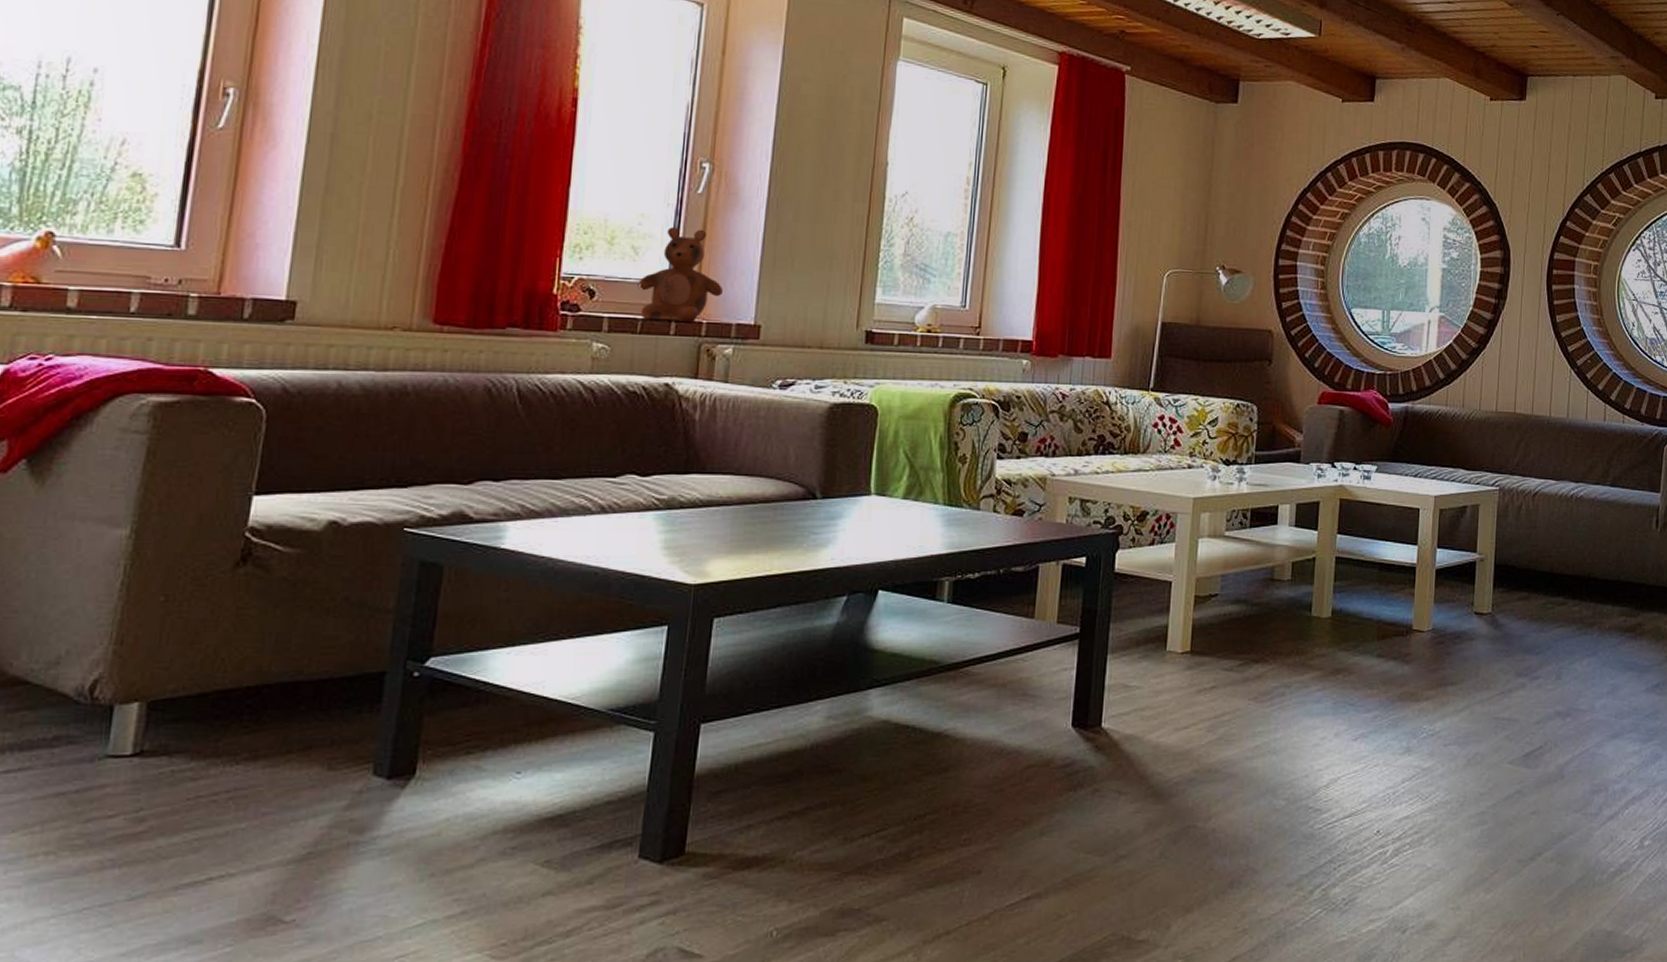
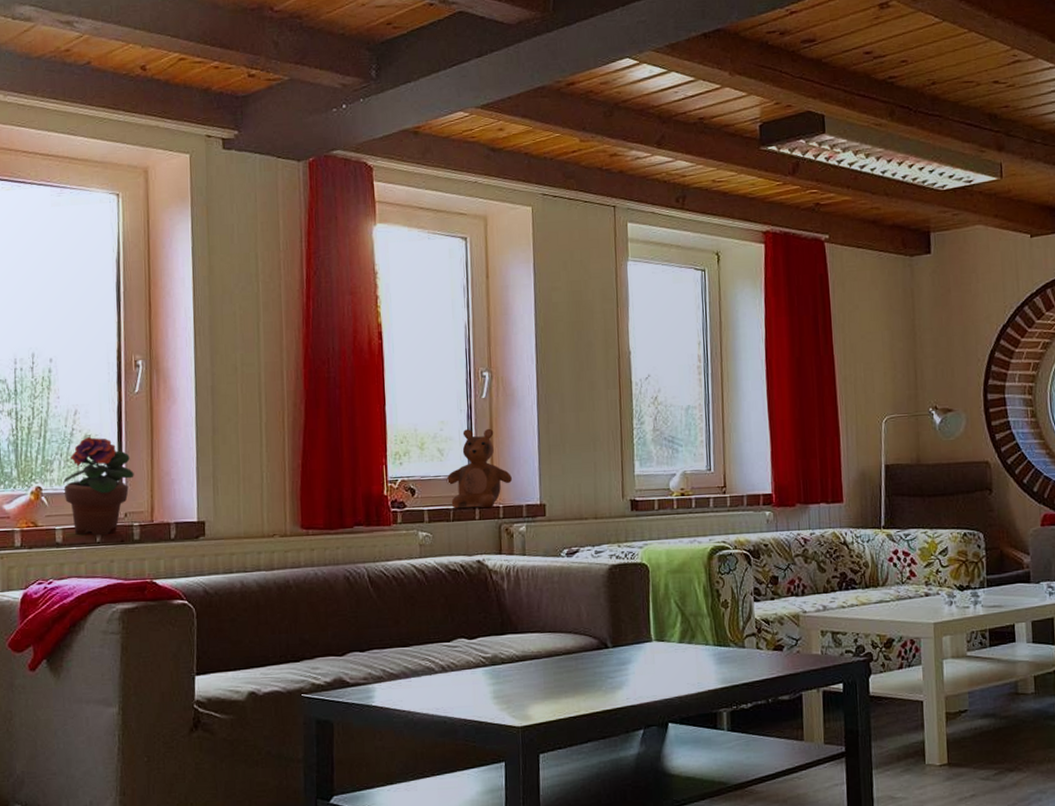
potted flower: none [89,175,201,305] -> present [63,436,134,536]

